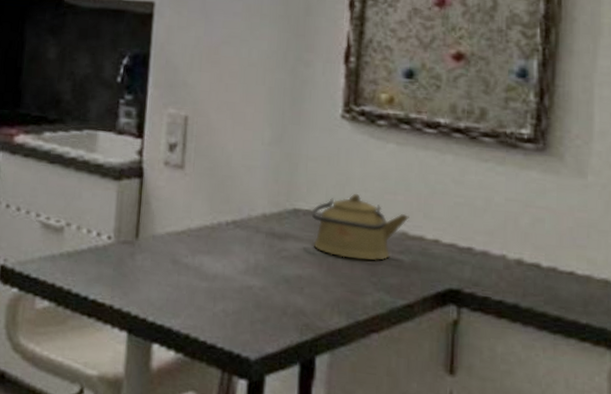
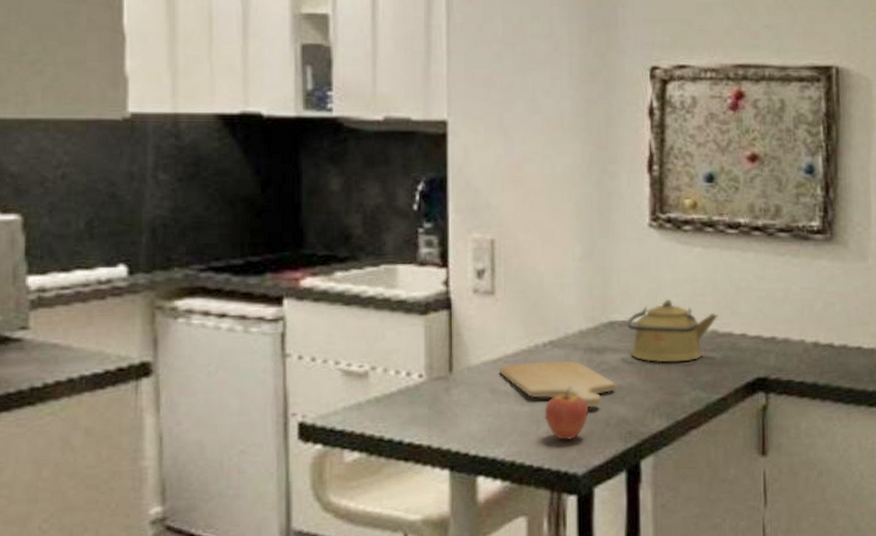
chopping board: none [182,237,296,294] -> present [499,360,616,408]
fruit: none [221,268,268,323] -> present [544,386,590,440]

